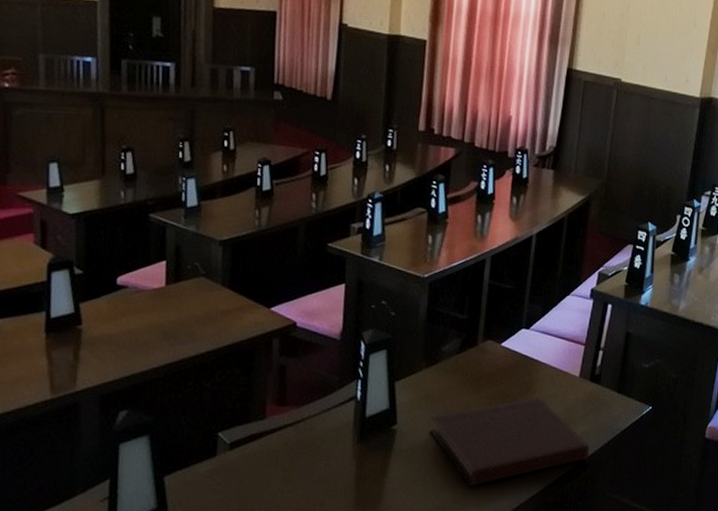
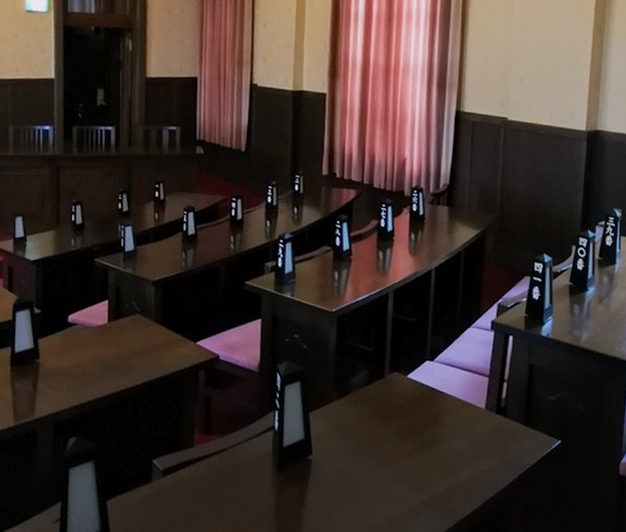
notebook: present [430,397,589,486] -> none [343,429,499,518]

